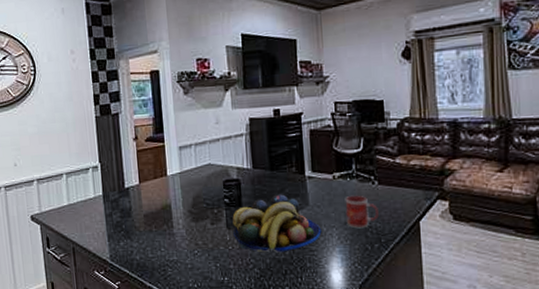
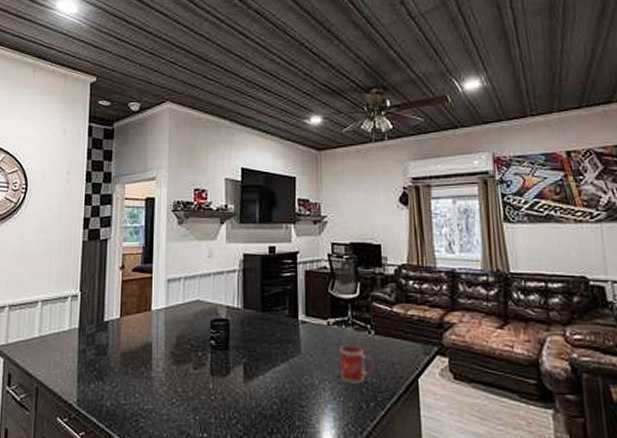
fruit bowl: present [232,194,322,253] -> none [218,339,313,407]

